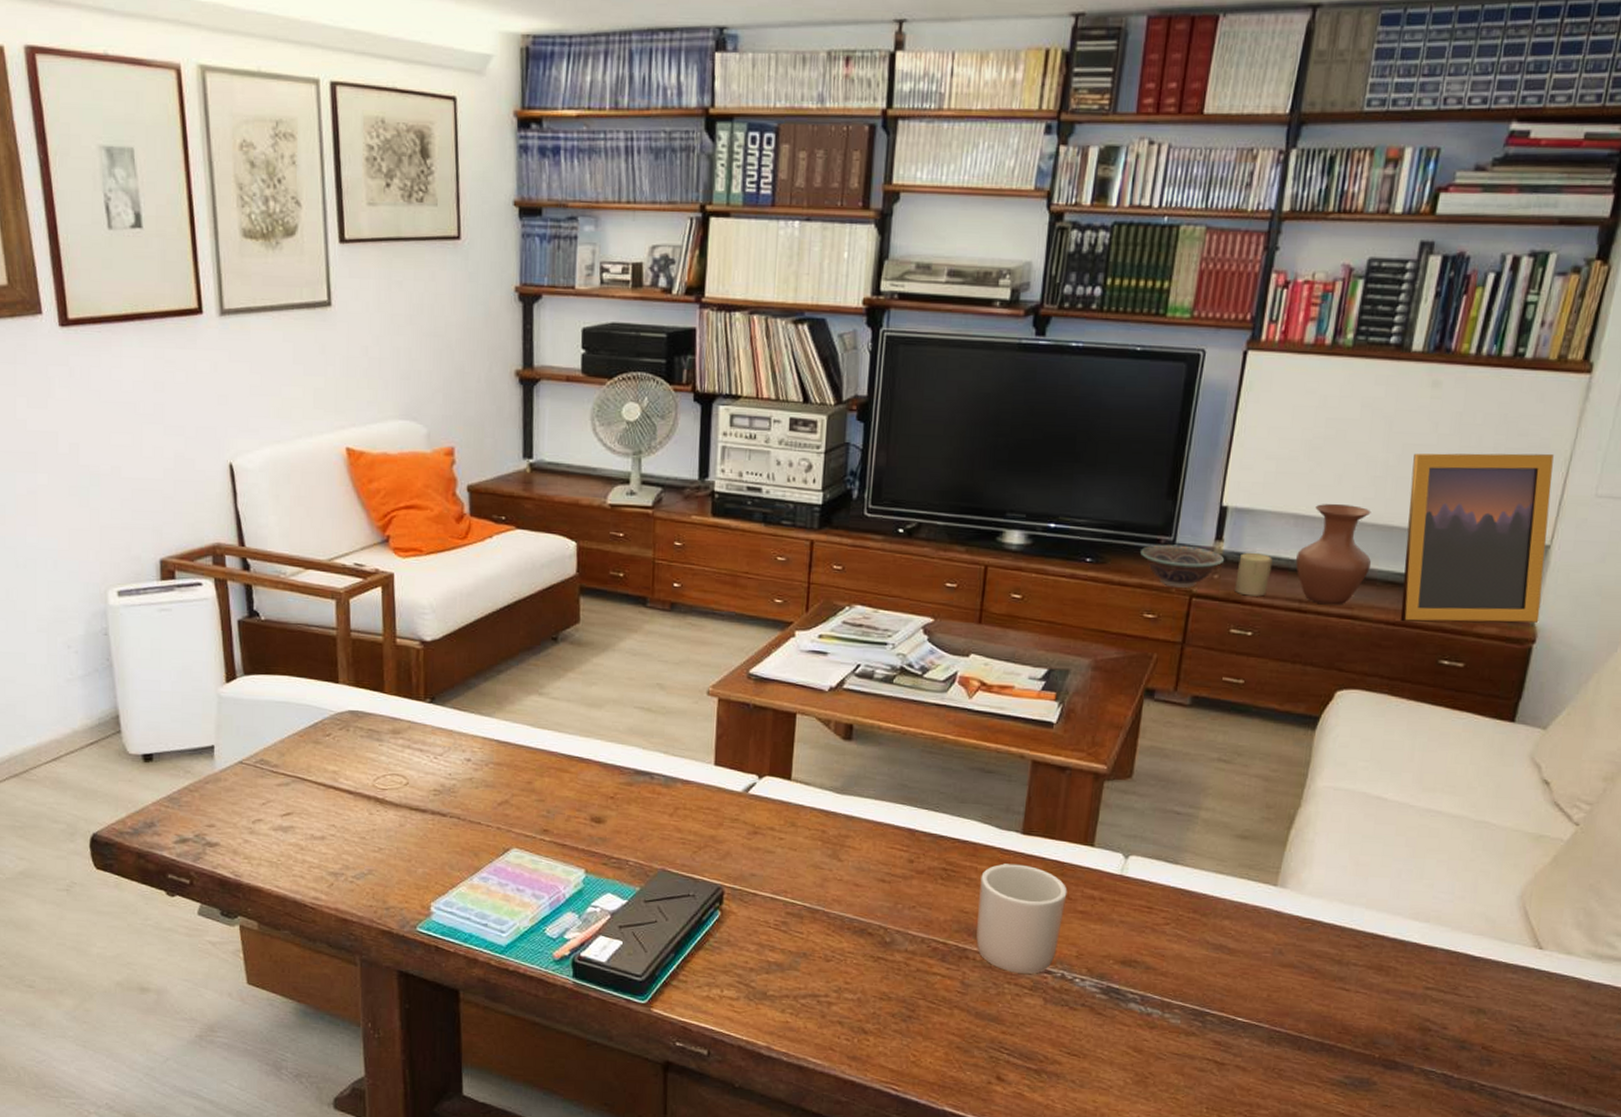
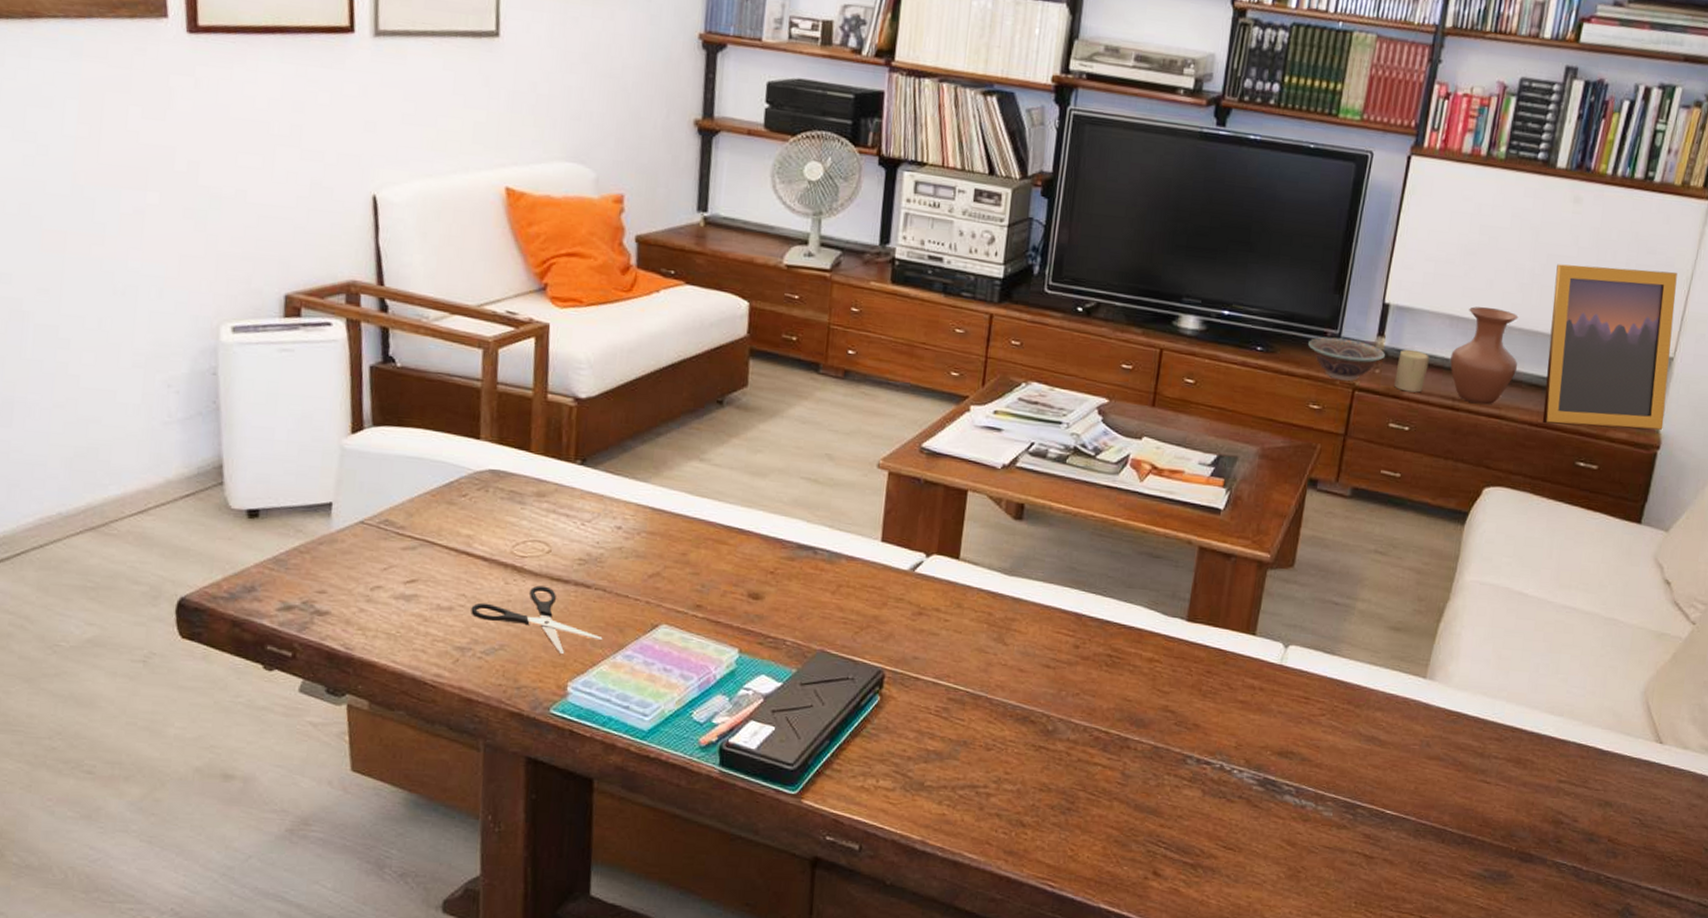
scissors: none [341,815,460,878] -> present [471,585,603,655]
mug: present [976,863,1068,974] -> none [1138,651,1229,765]

